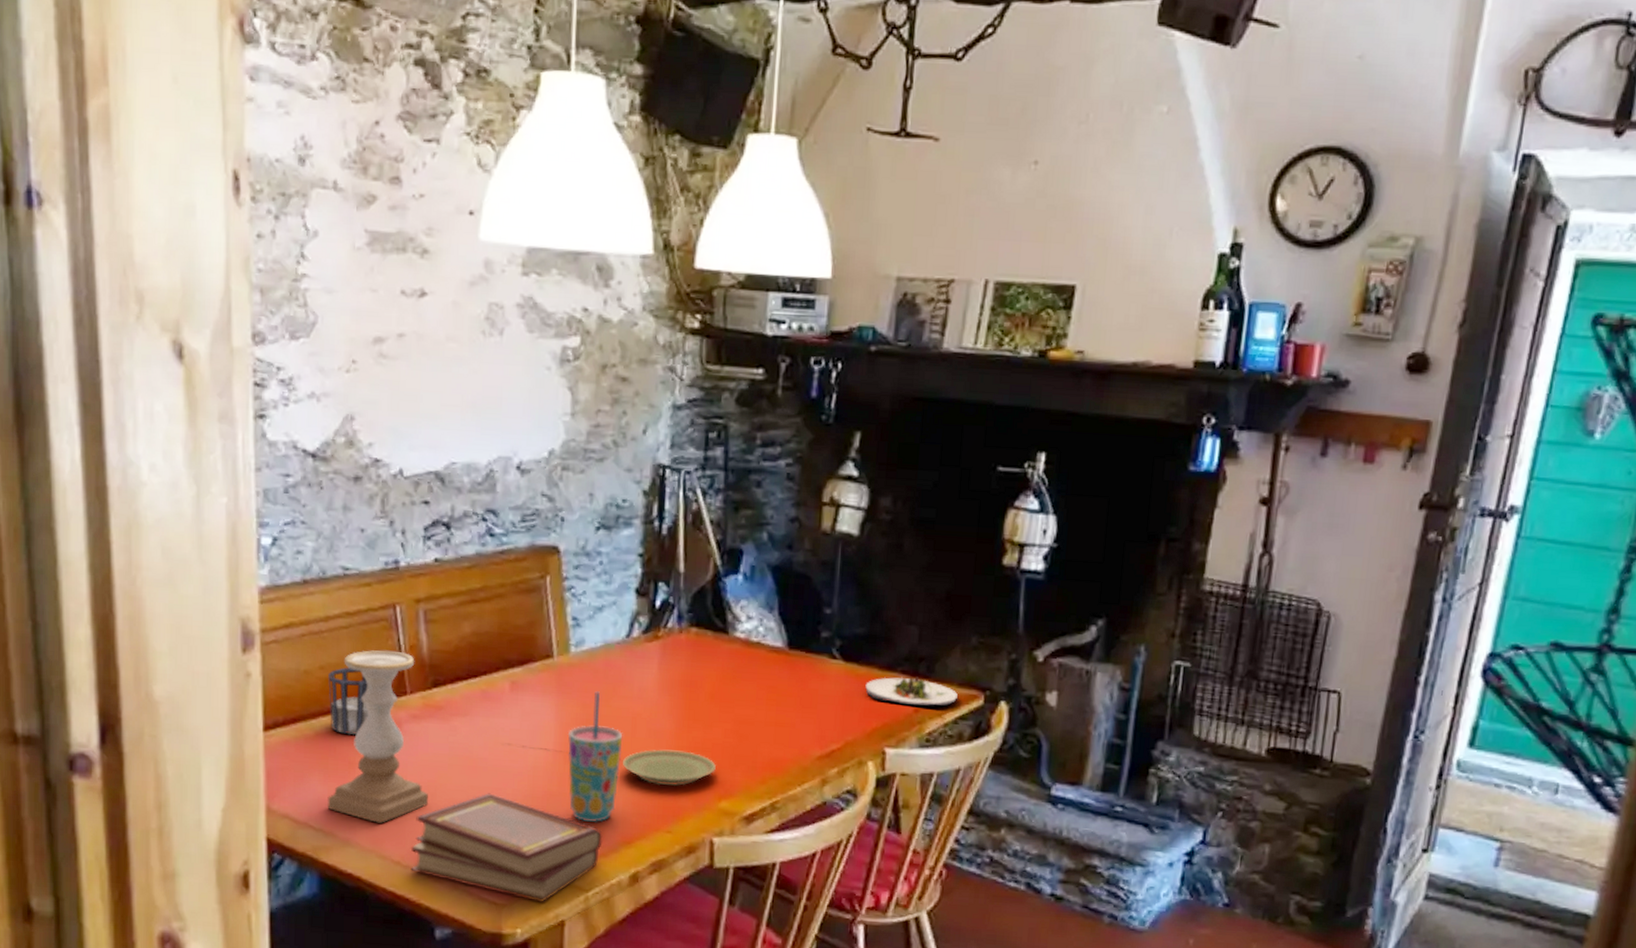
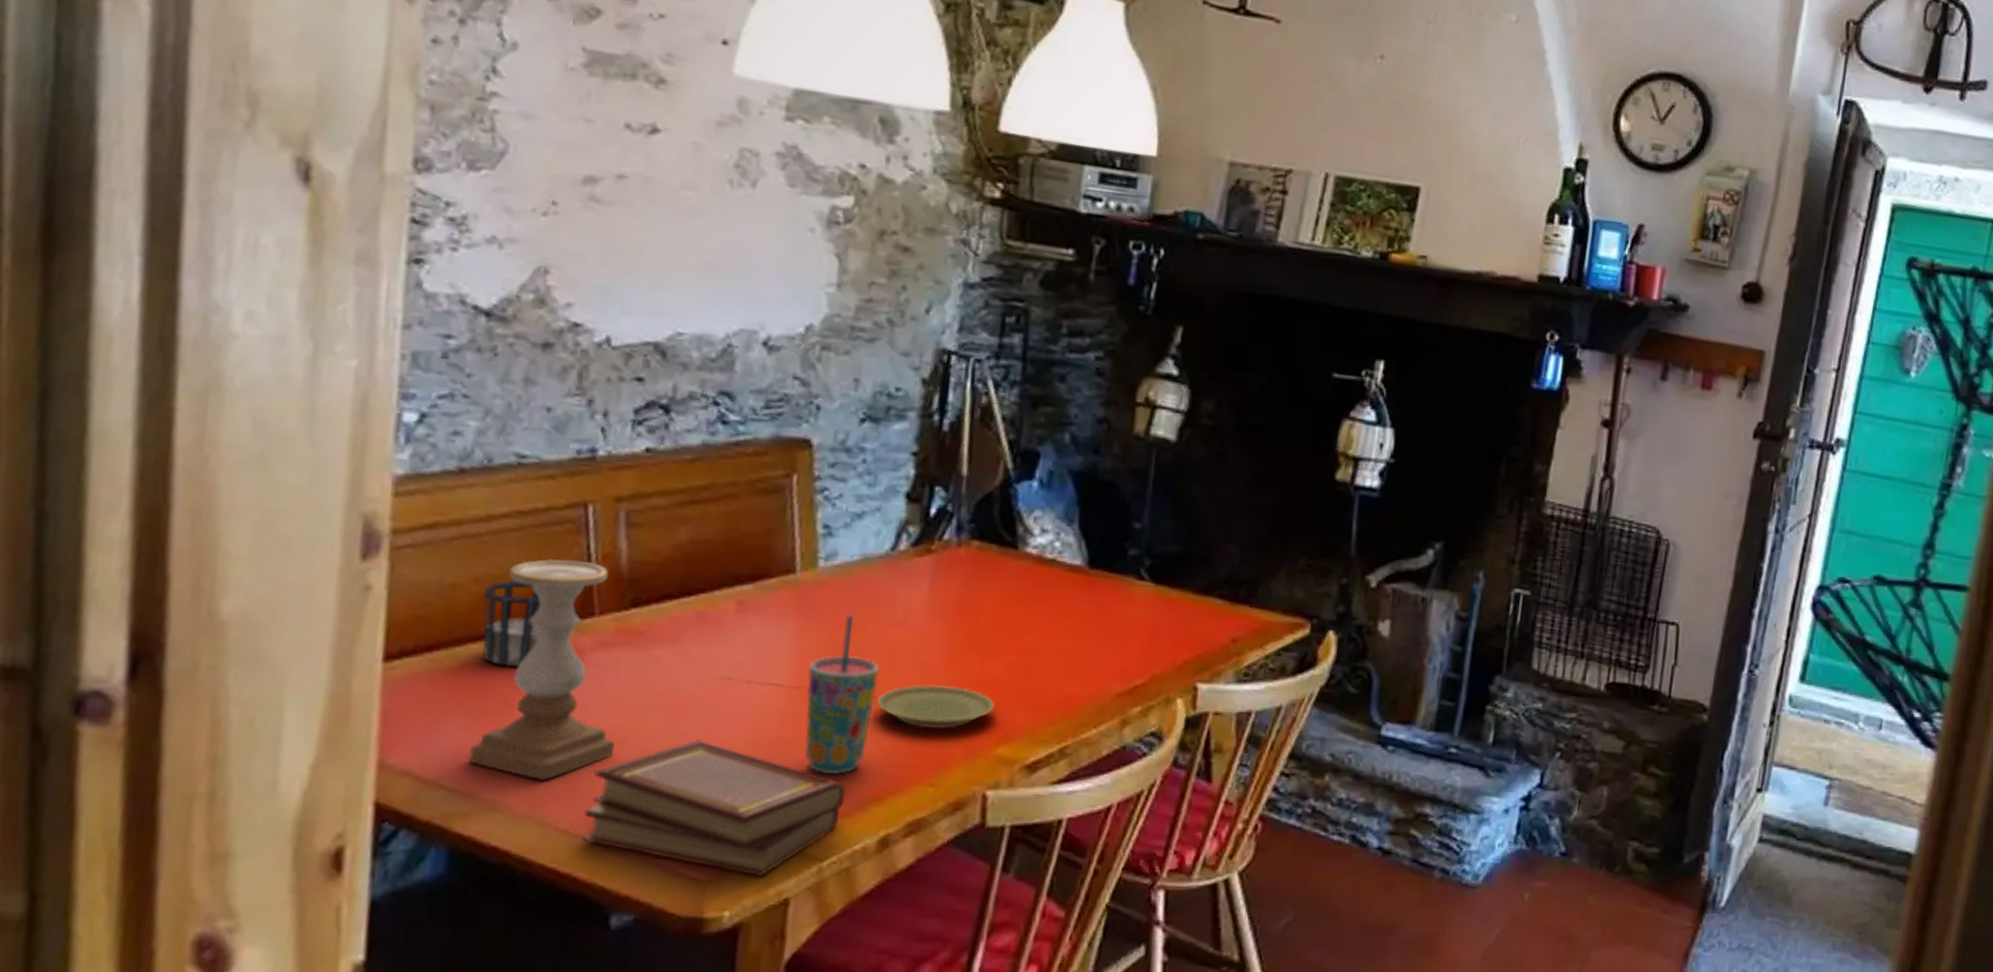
salad plate: present [865,676,958,707] -> none [1177,602,1281,636]

